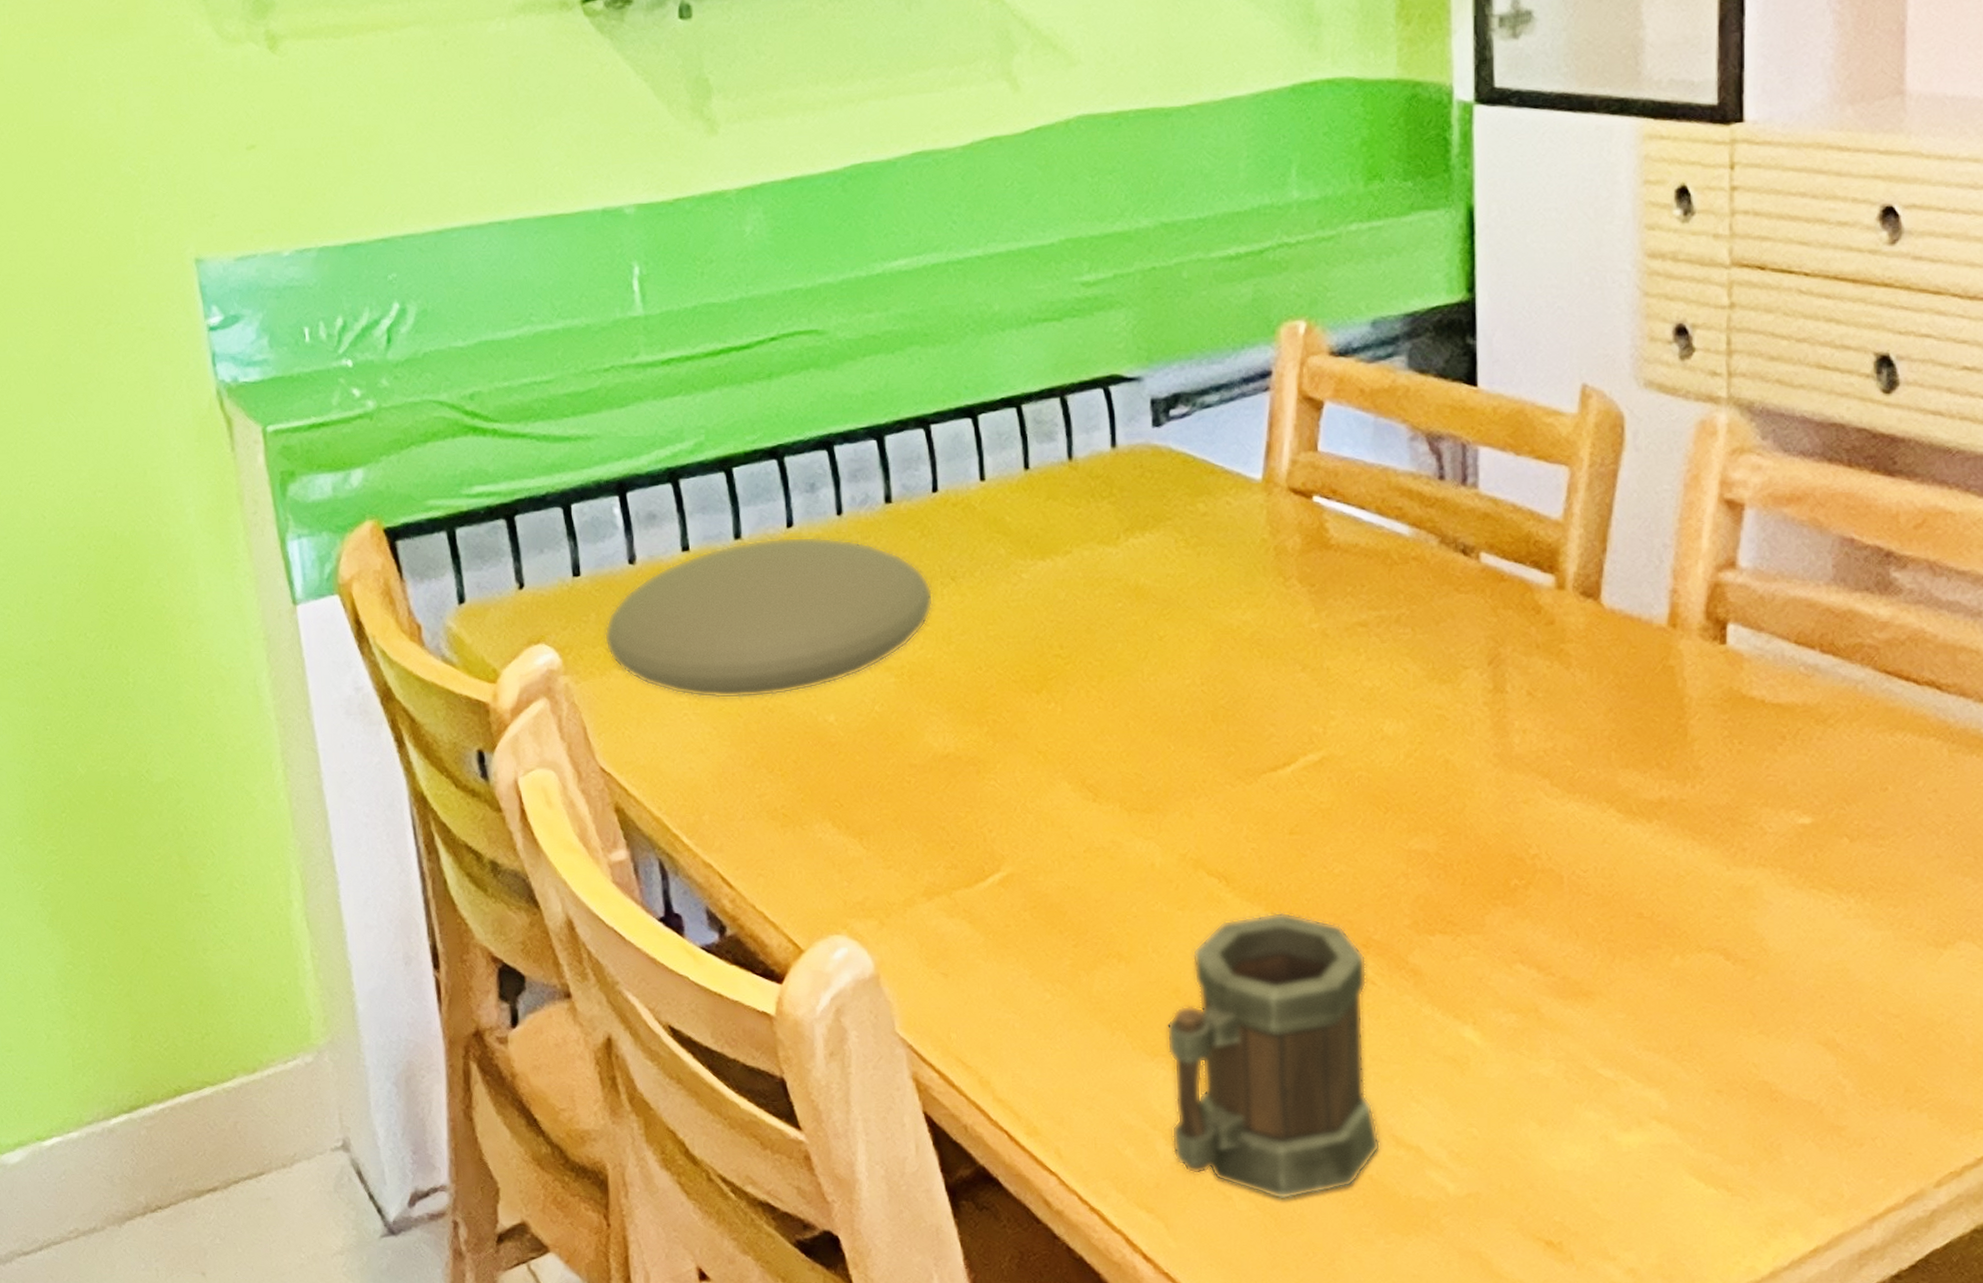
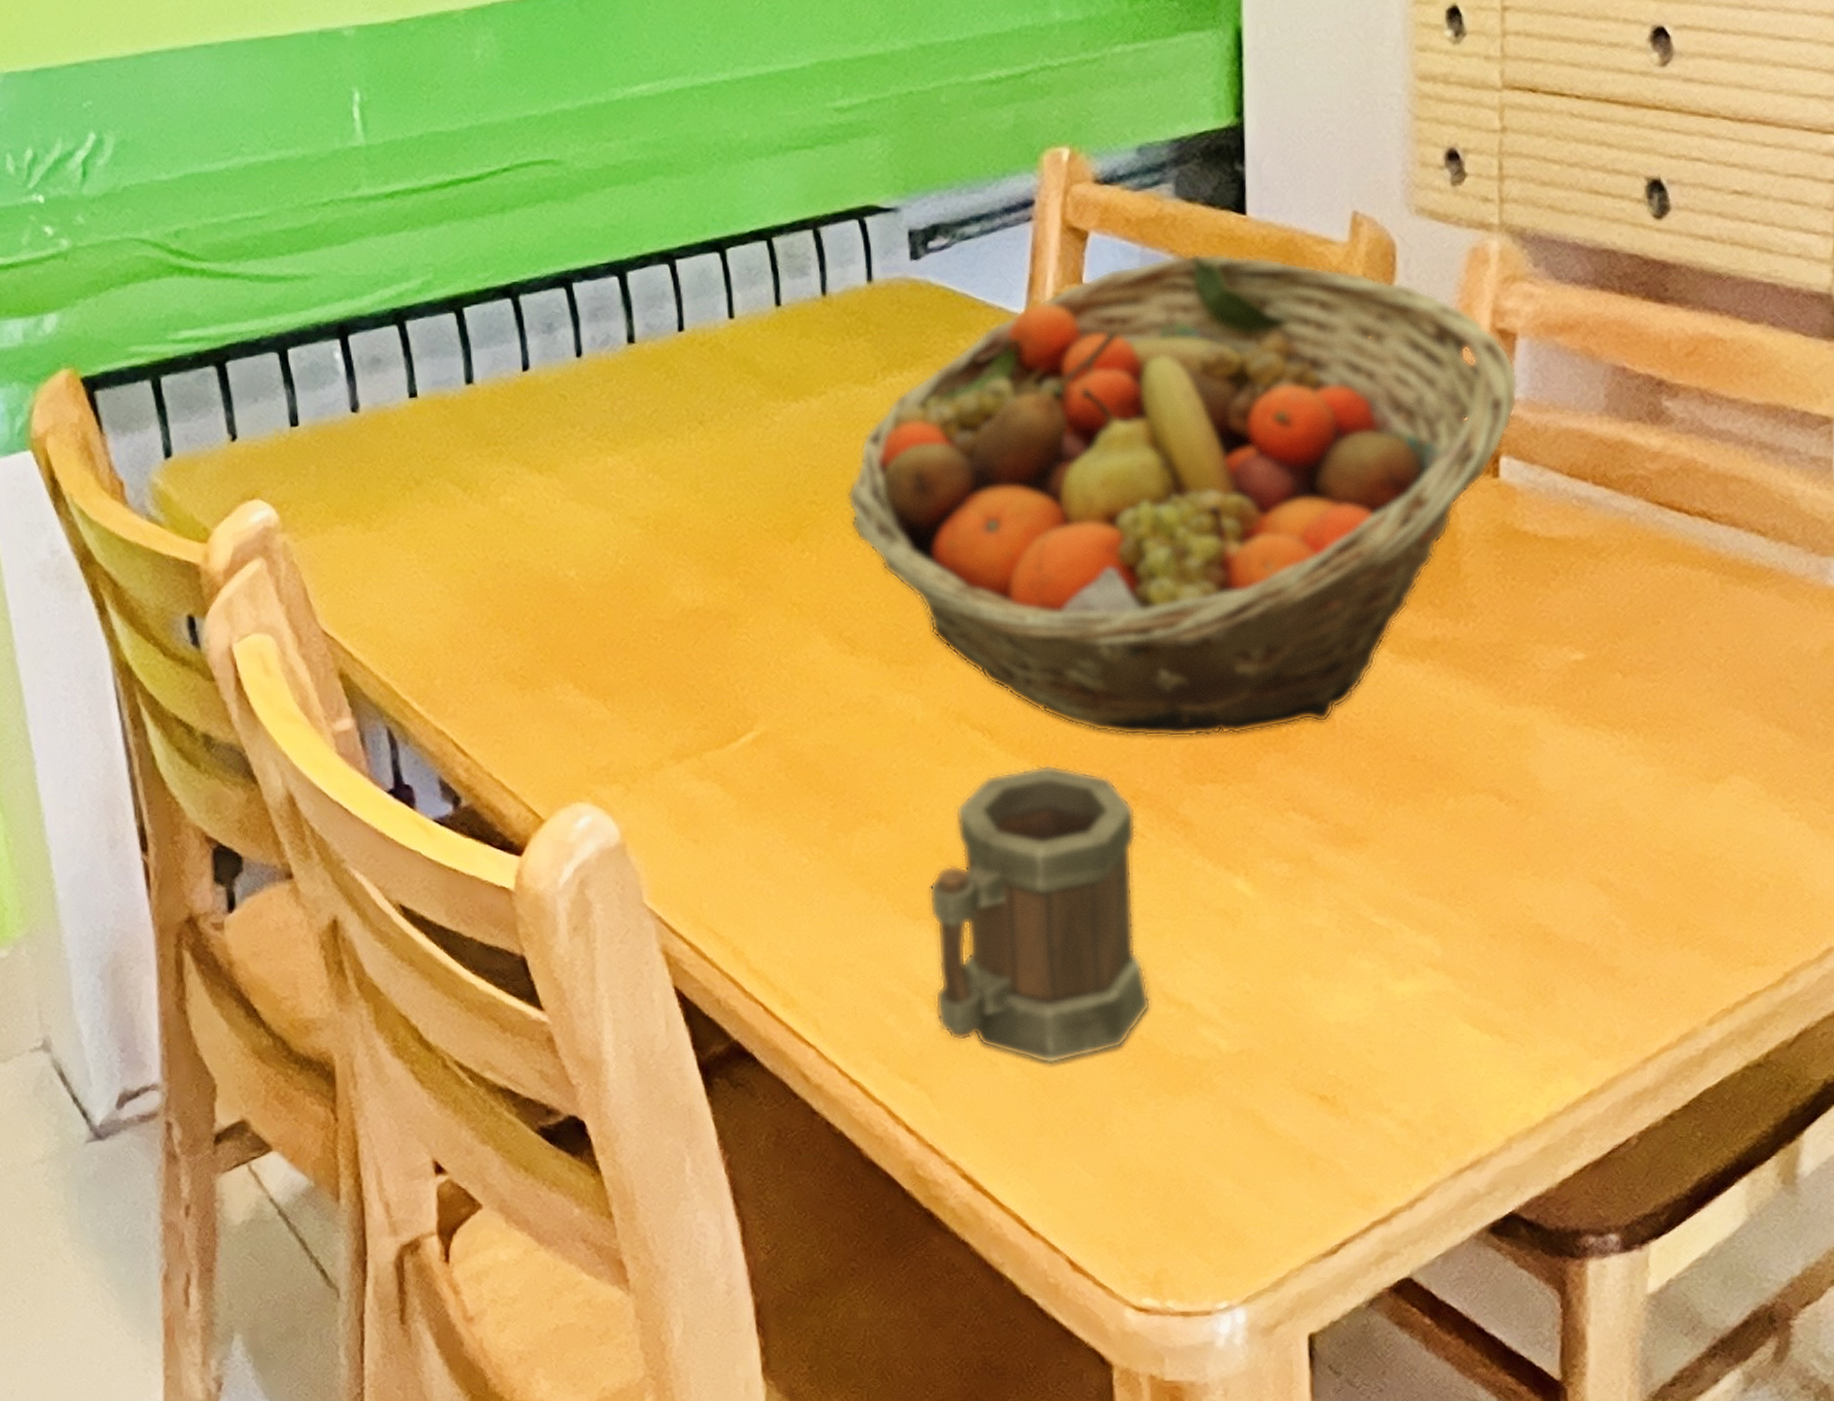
plate: present [604,536,934,699] -> none [325,380,681,555]
fruit basket: none [1091,423,1747,889] -> present [847,253,1519,737]

